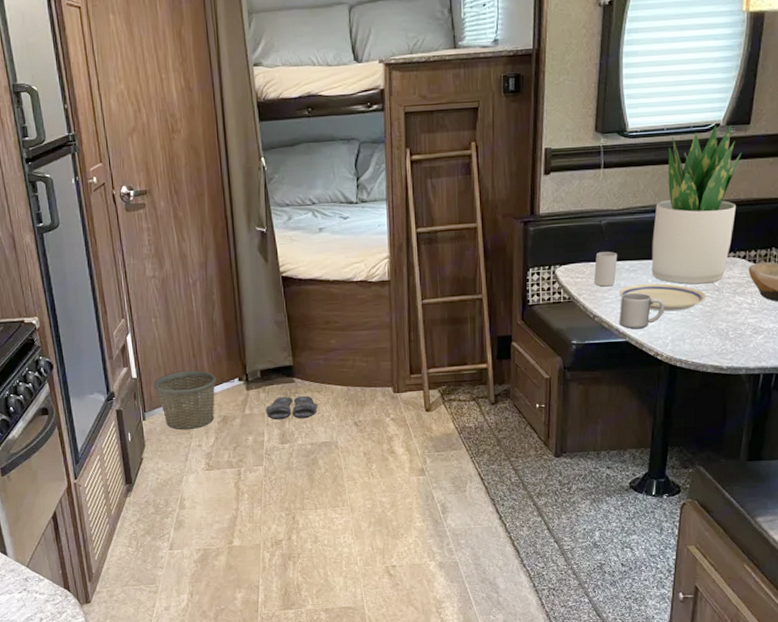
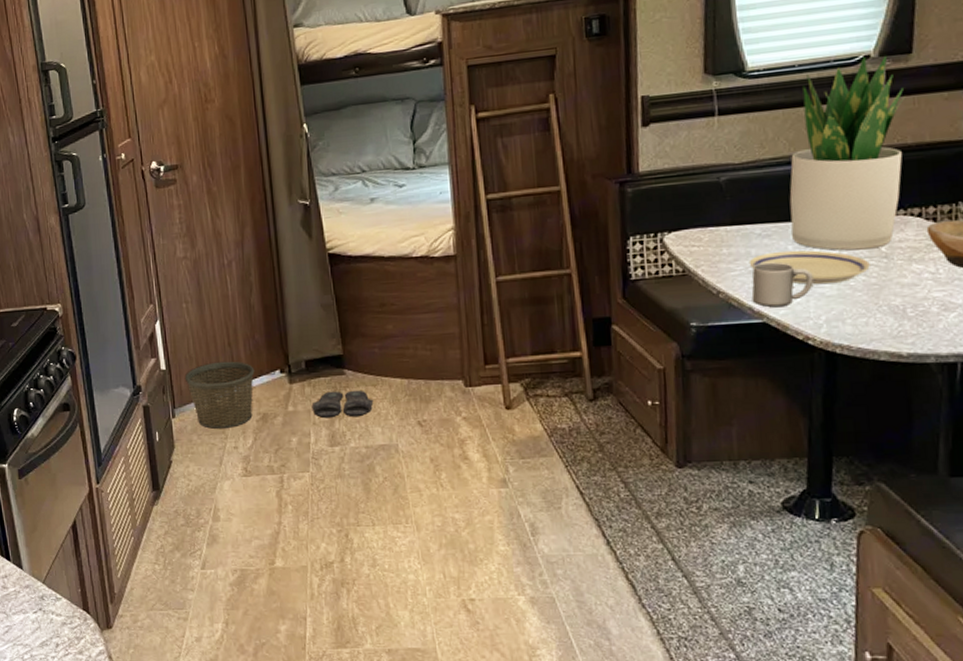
cup: present [593,251,618,287] -> none [714,213,745,257]

